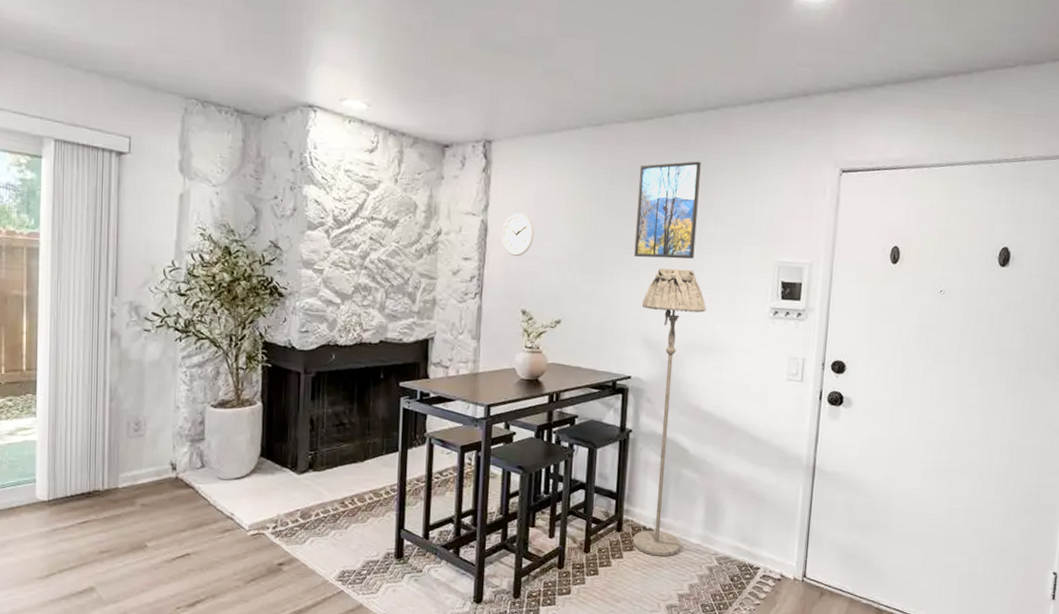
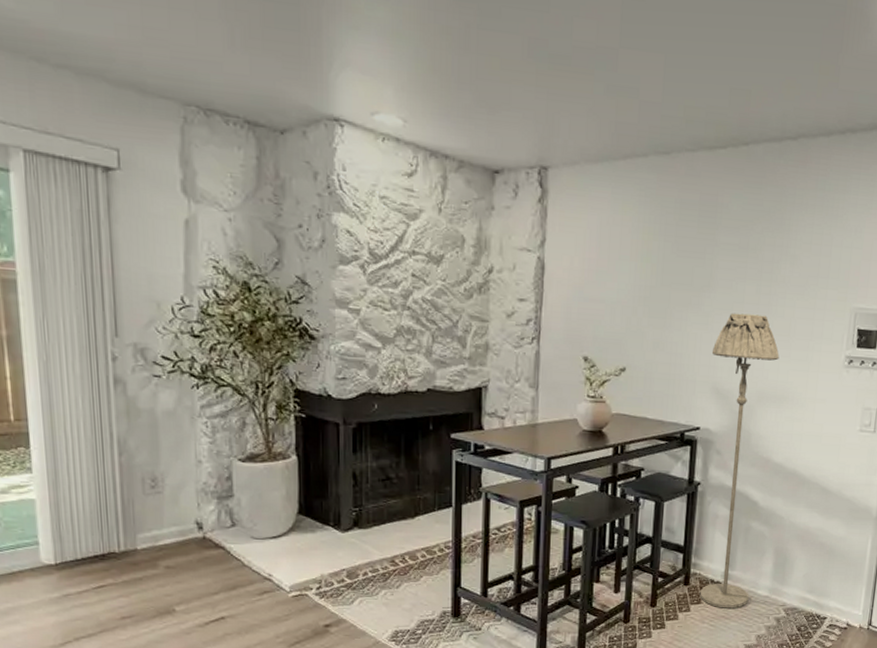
wall clock: present [502,213,534,257] -> none [561,249,596,299]
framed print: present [634,161,701,259] -> none [704,196,777,303]

